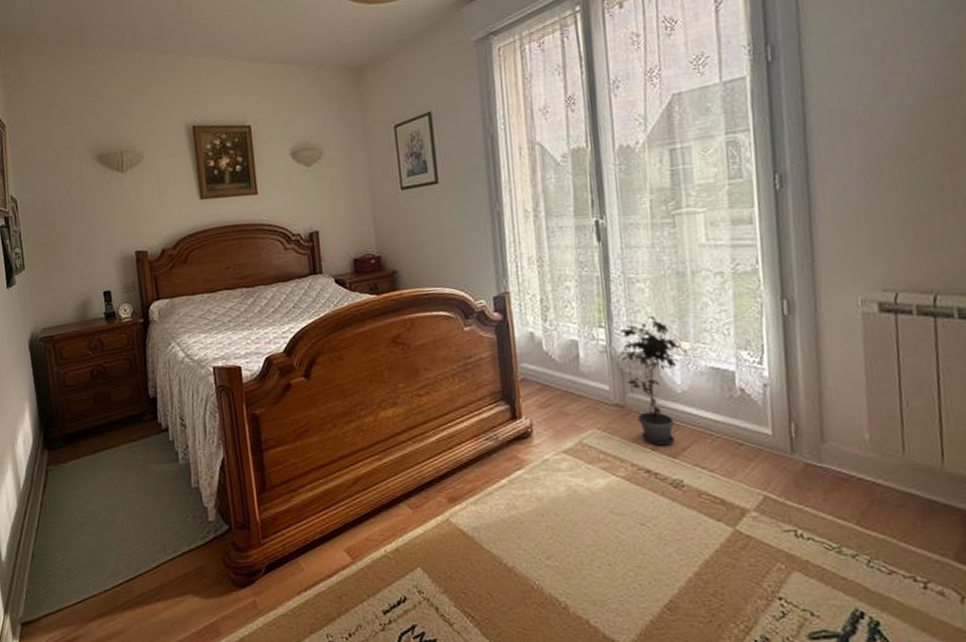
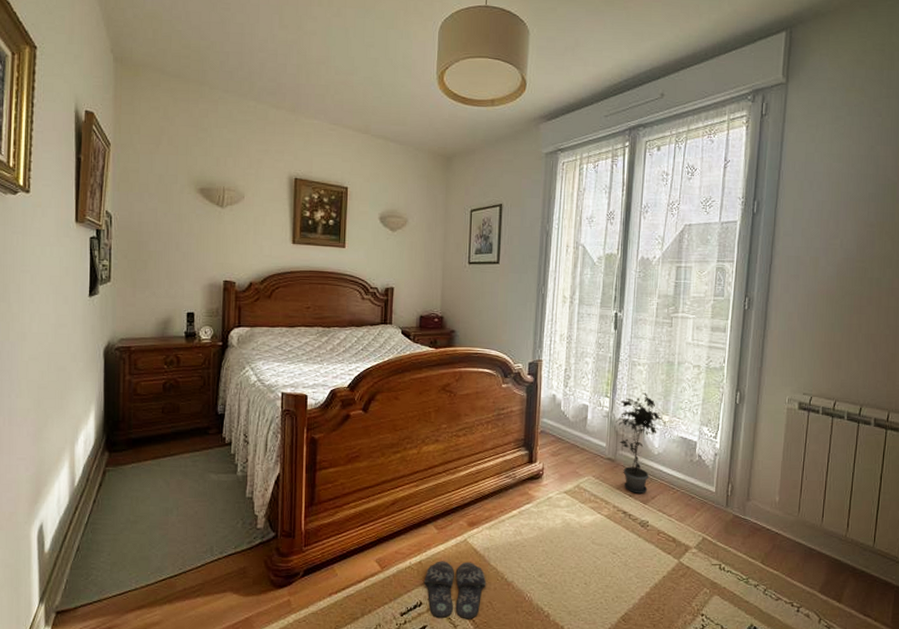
slippers: none [404,545,482,616] -> present [423,561,487,620]

